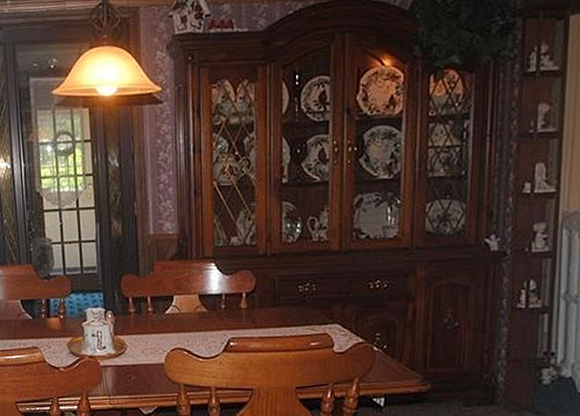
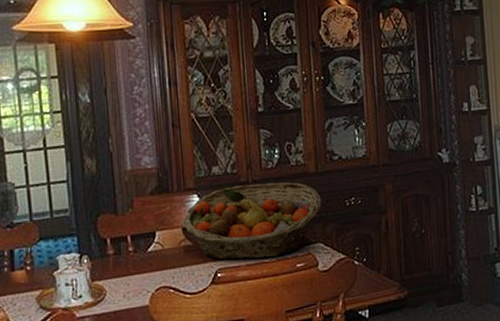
fruit basket: none [200,258,343,333] -> present [183,182,322,260]

